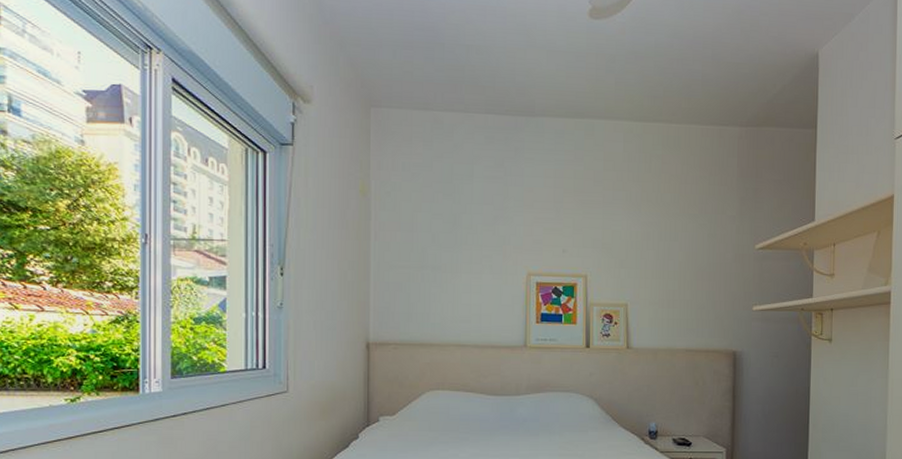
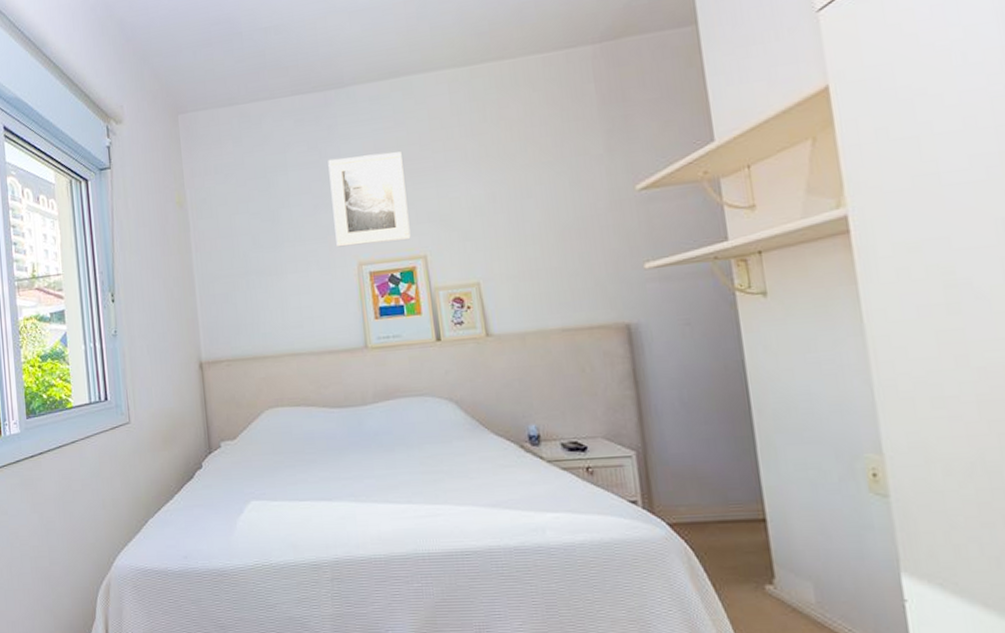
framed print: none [510,178,577,260] -> present [328,151,411,248]

